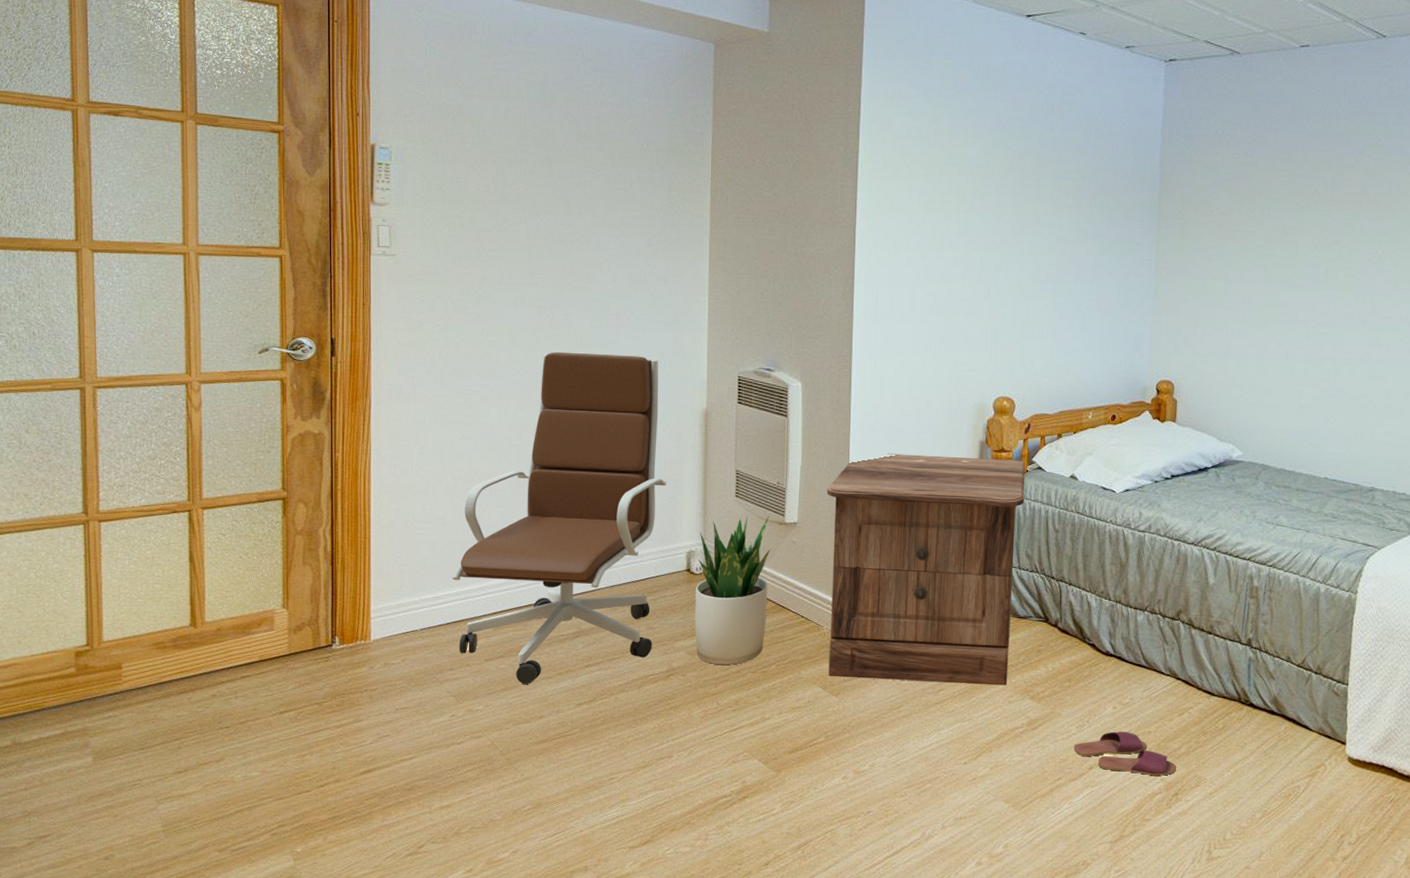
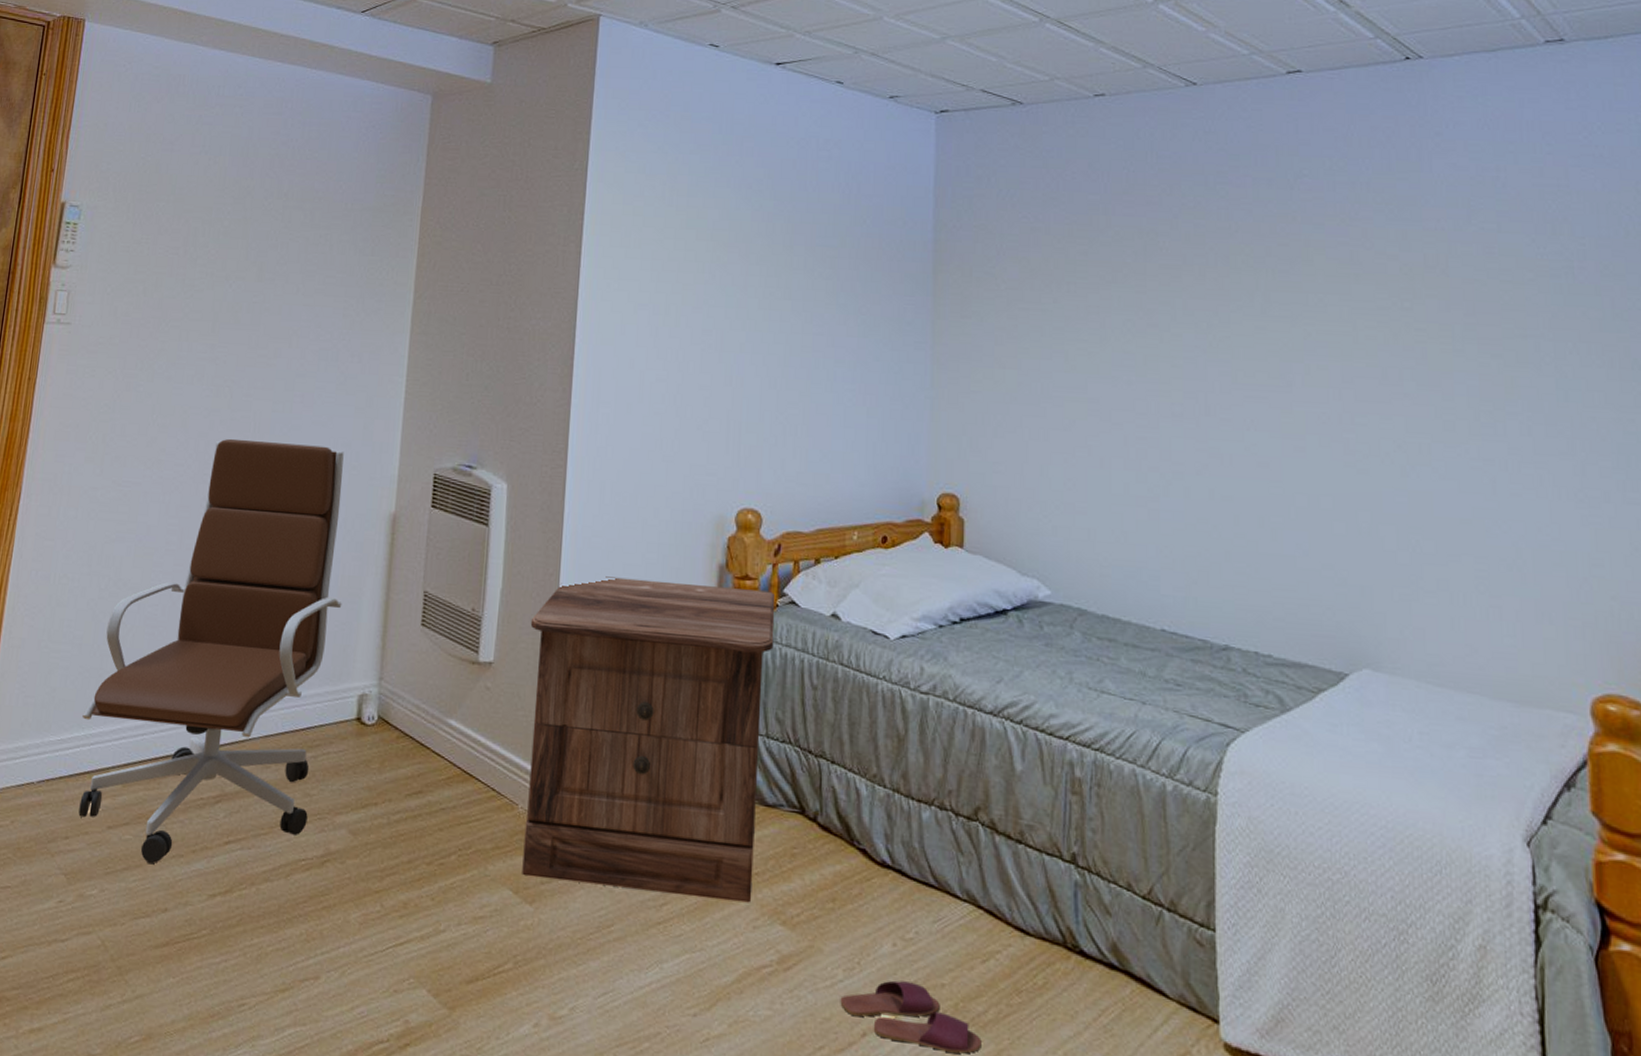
planter: present [694,516,770,665] -> none [360,651,461,852]

